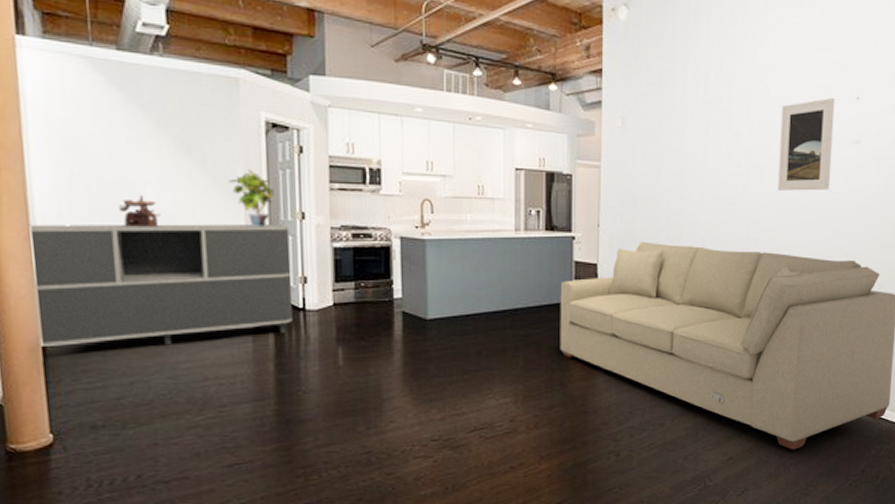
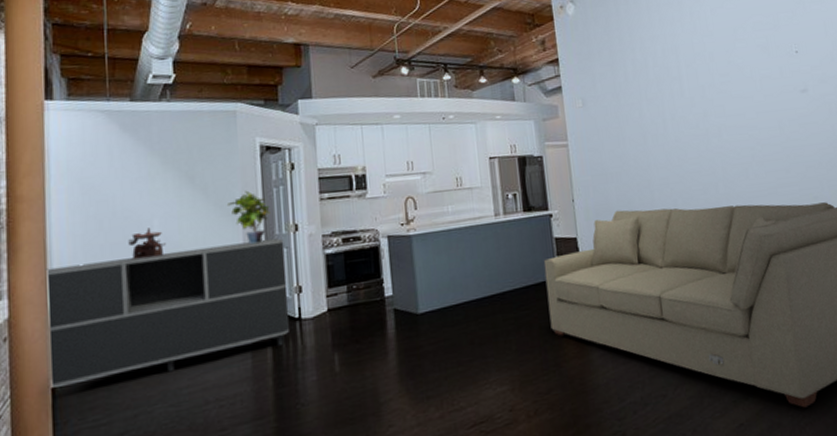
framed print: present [778,98,835,191] -> none [727,55,788,145]

